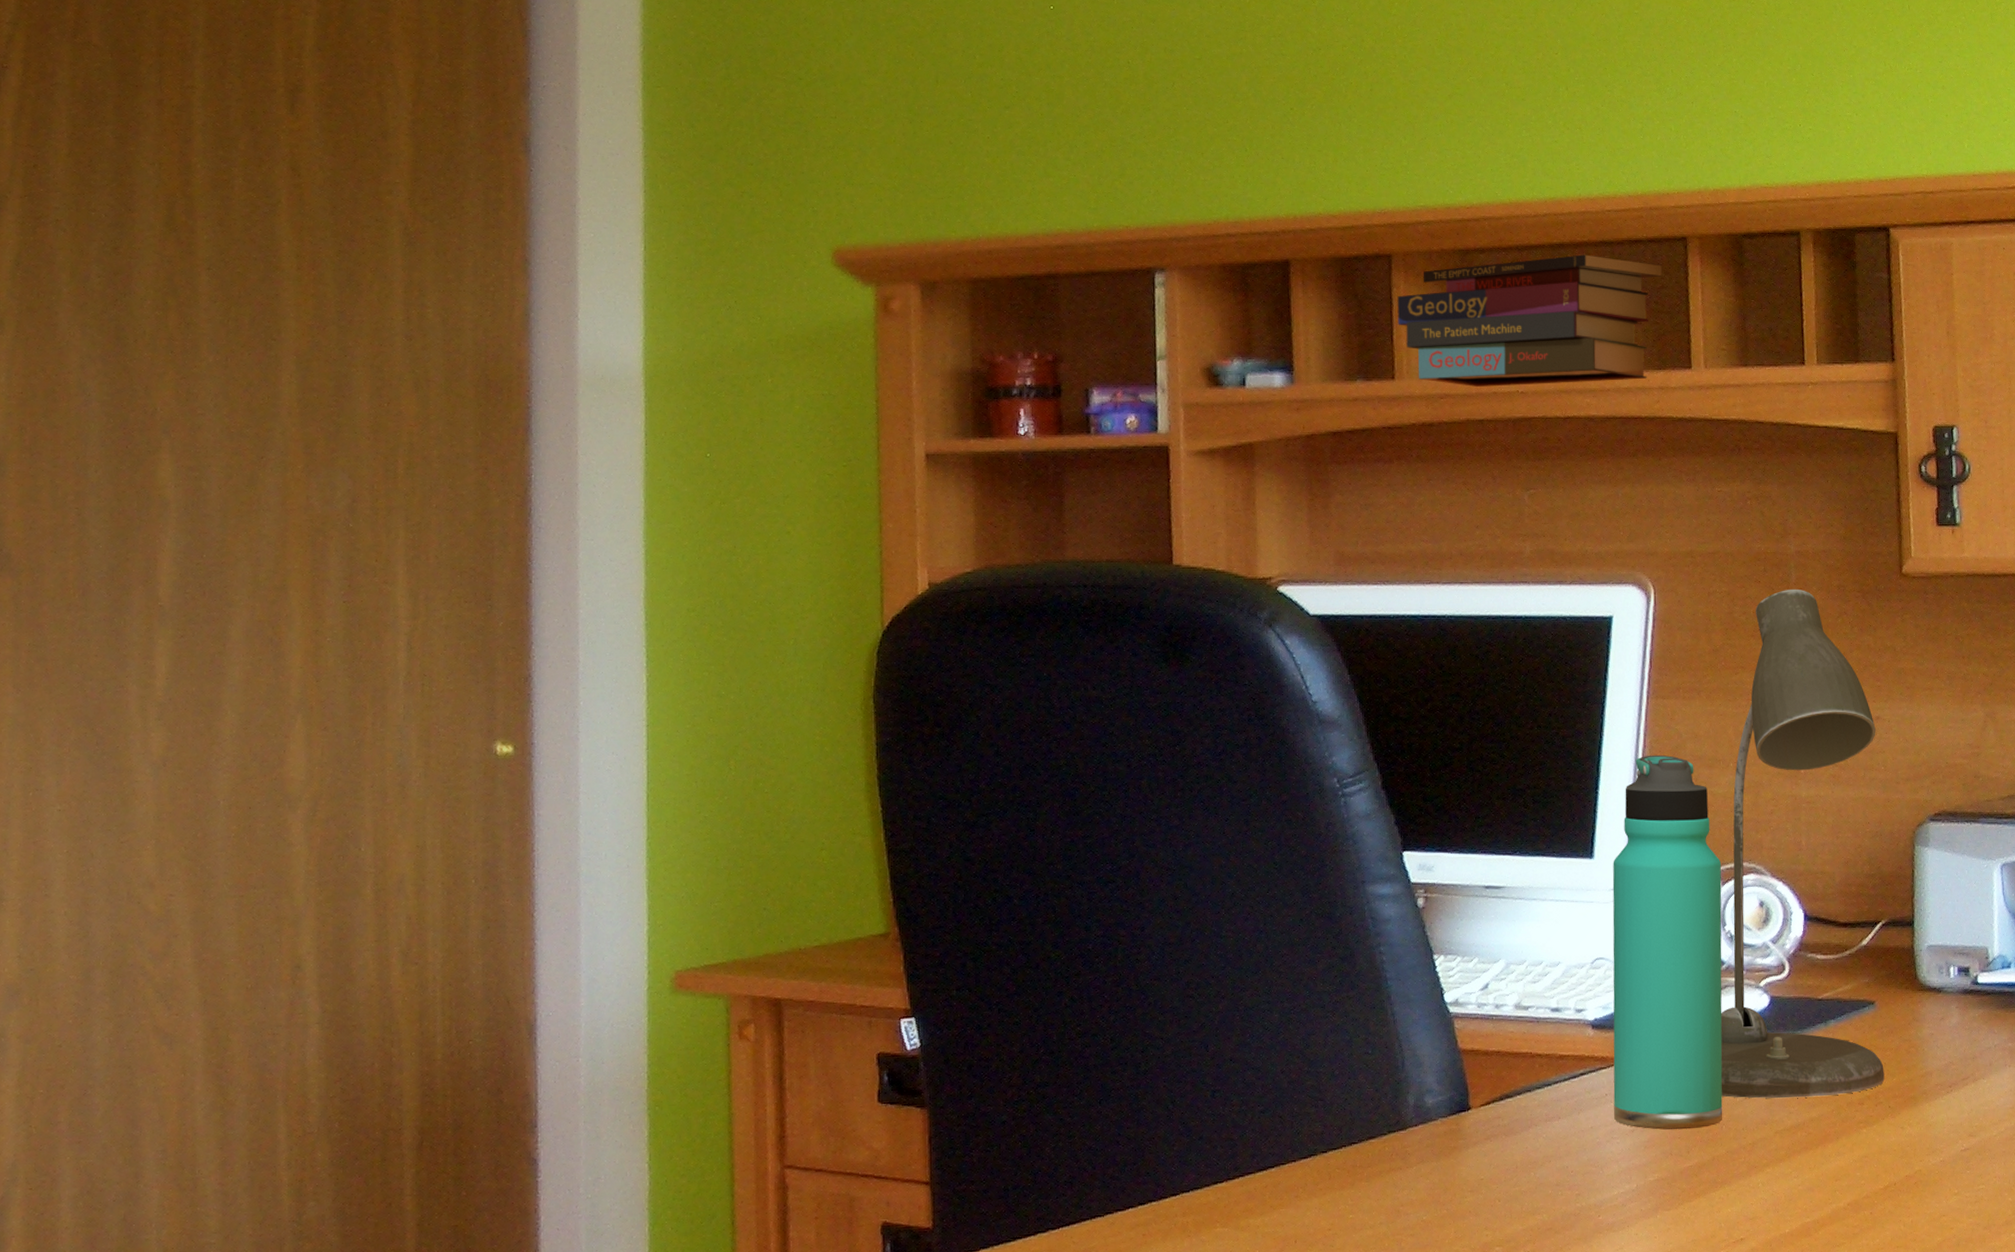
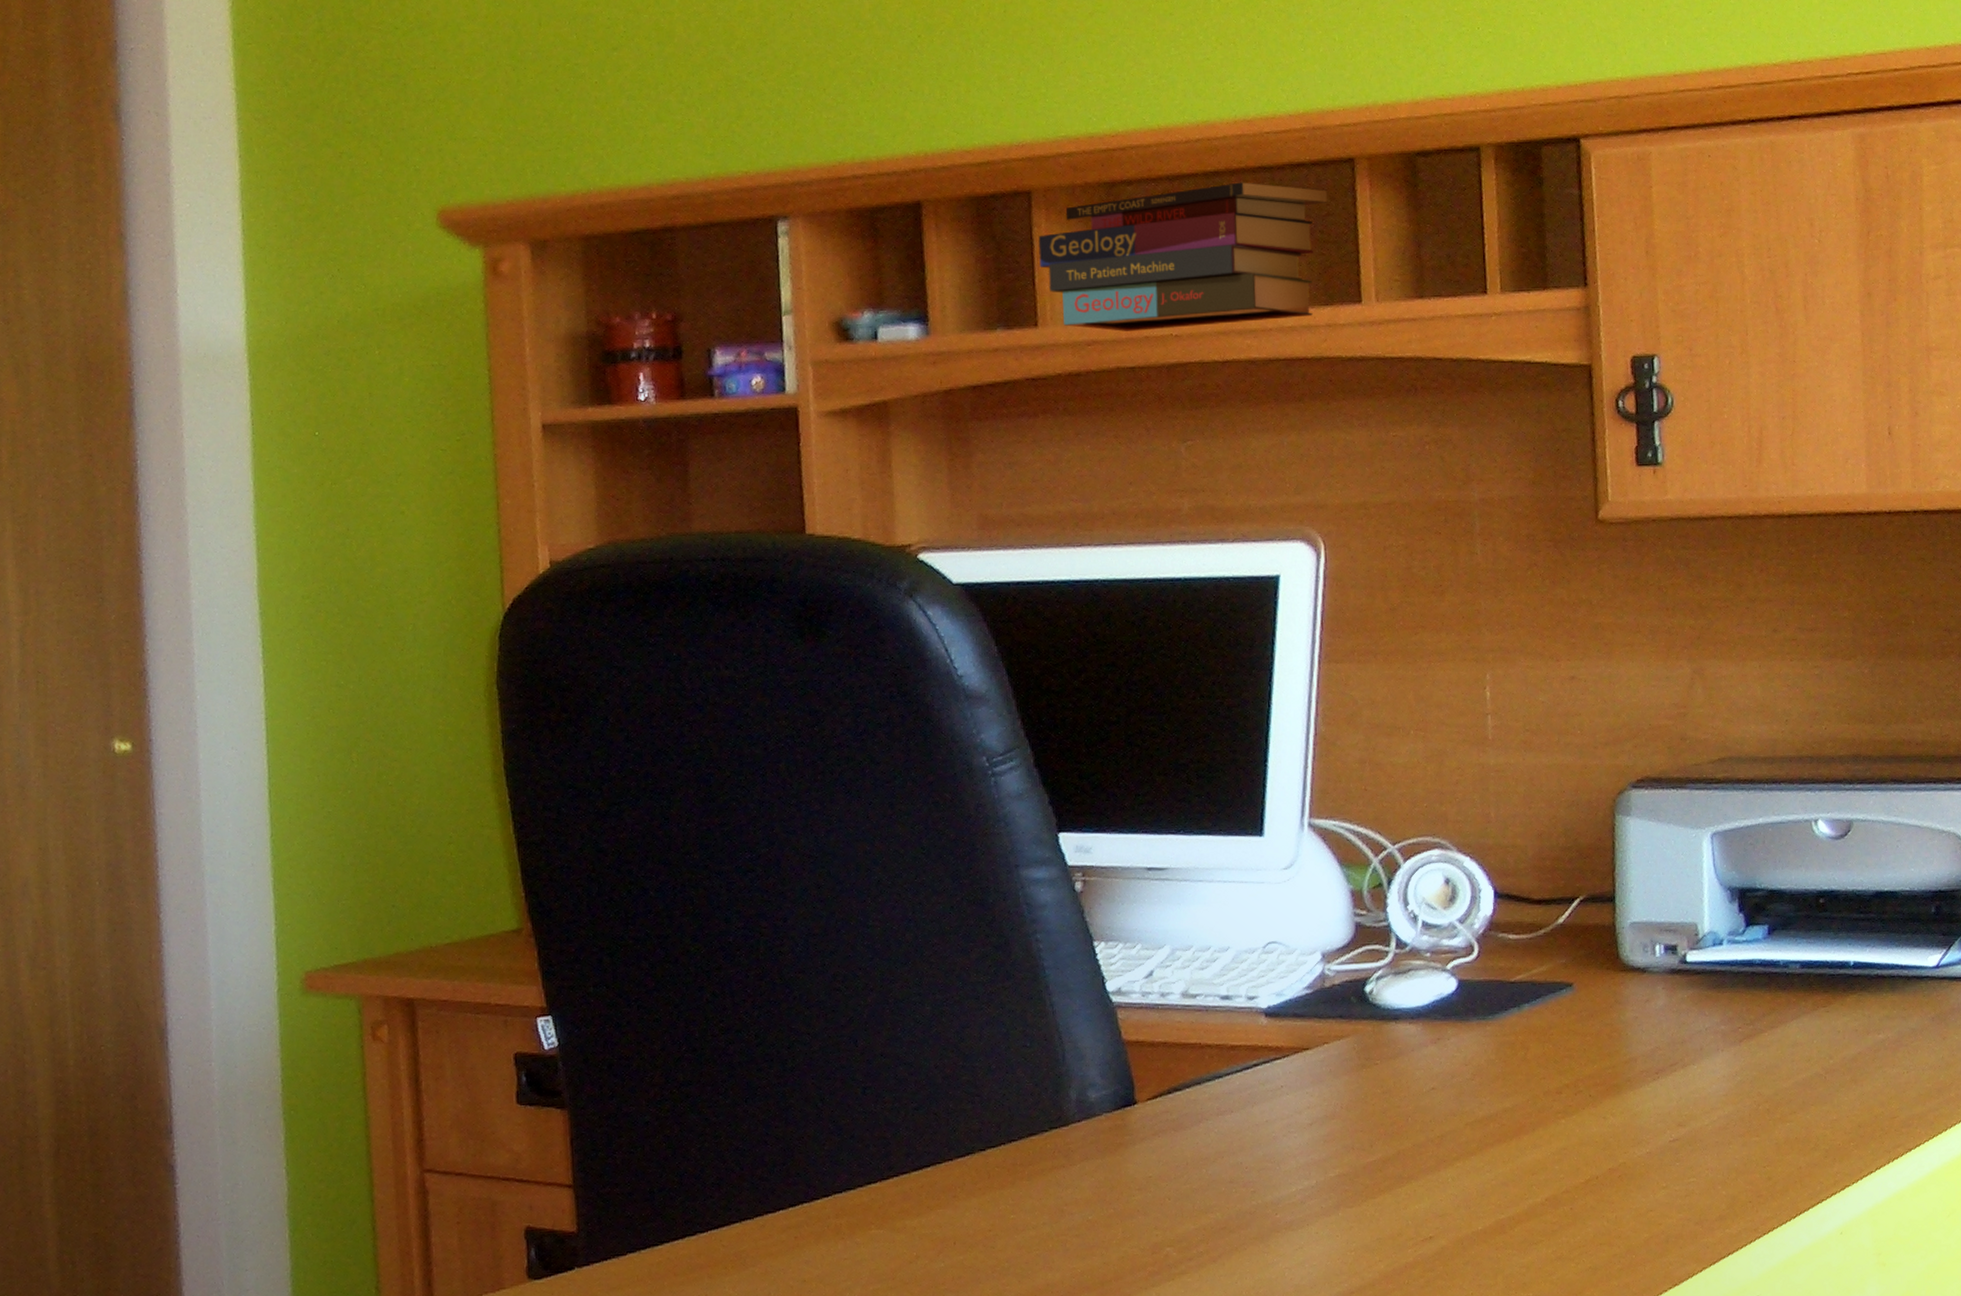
thermos bottle: present [1612,754,1723,1130] -> none [1284,723,1409,1123]
desk lamp: present [1720,588,1885,1099] -> none [1404,539,1585,1089]

